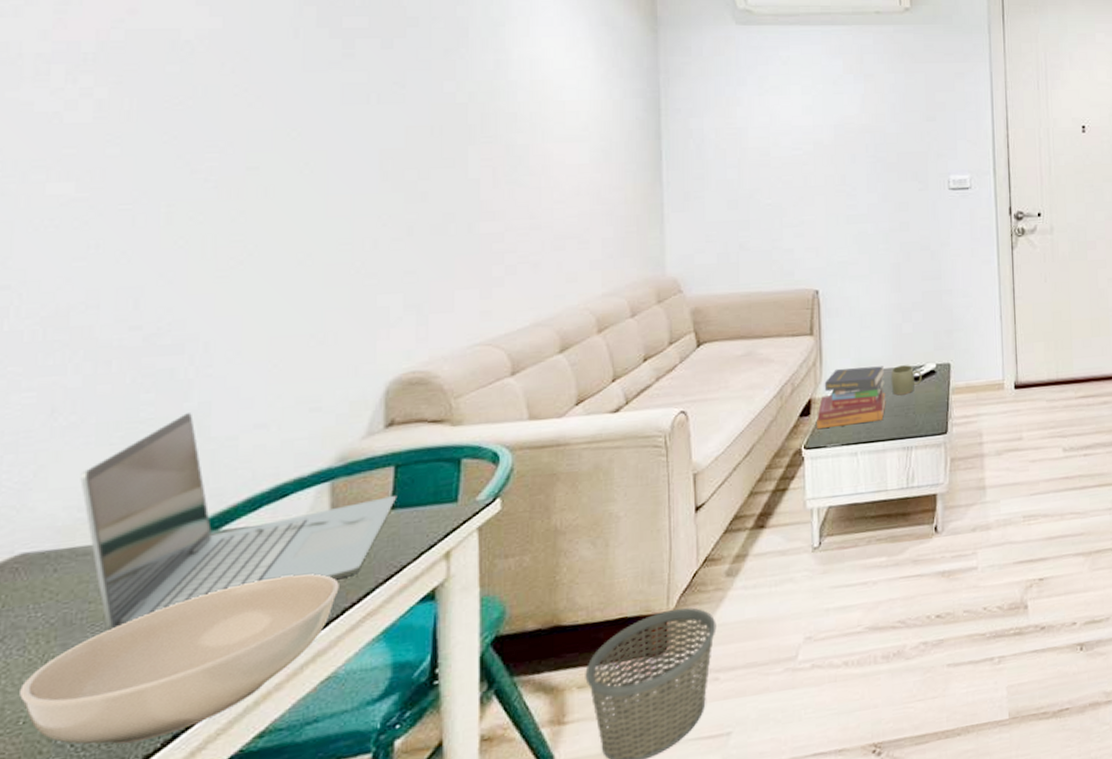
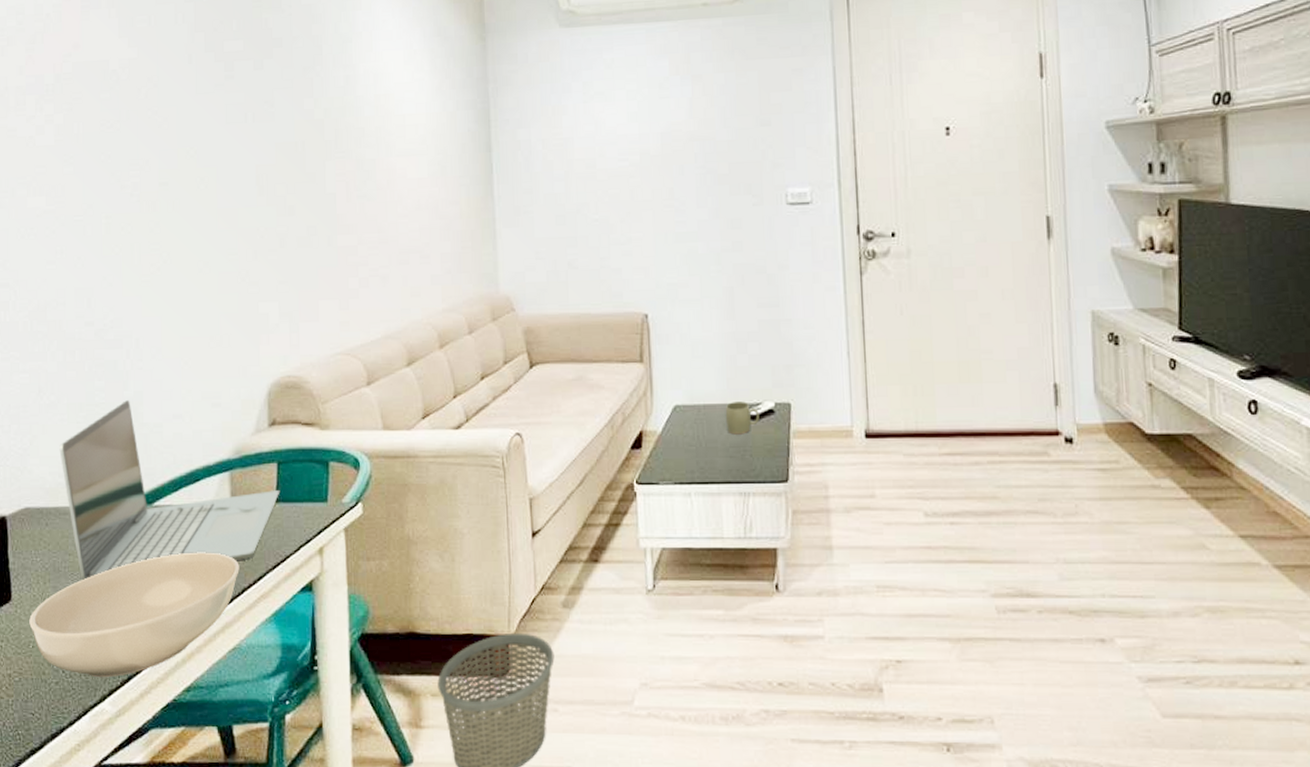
books: present [817,366,886,430] -> none [648,400,721,464]

